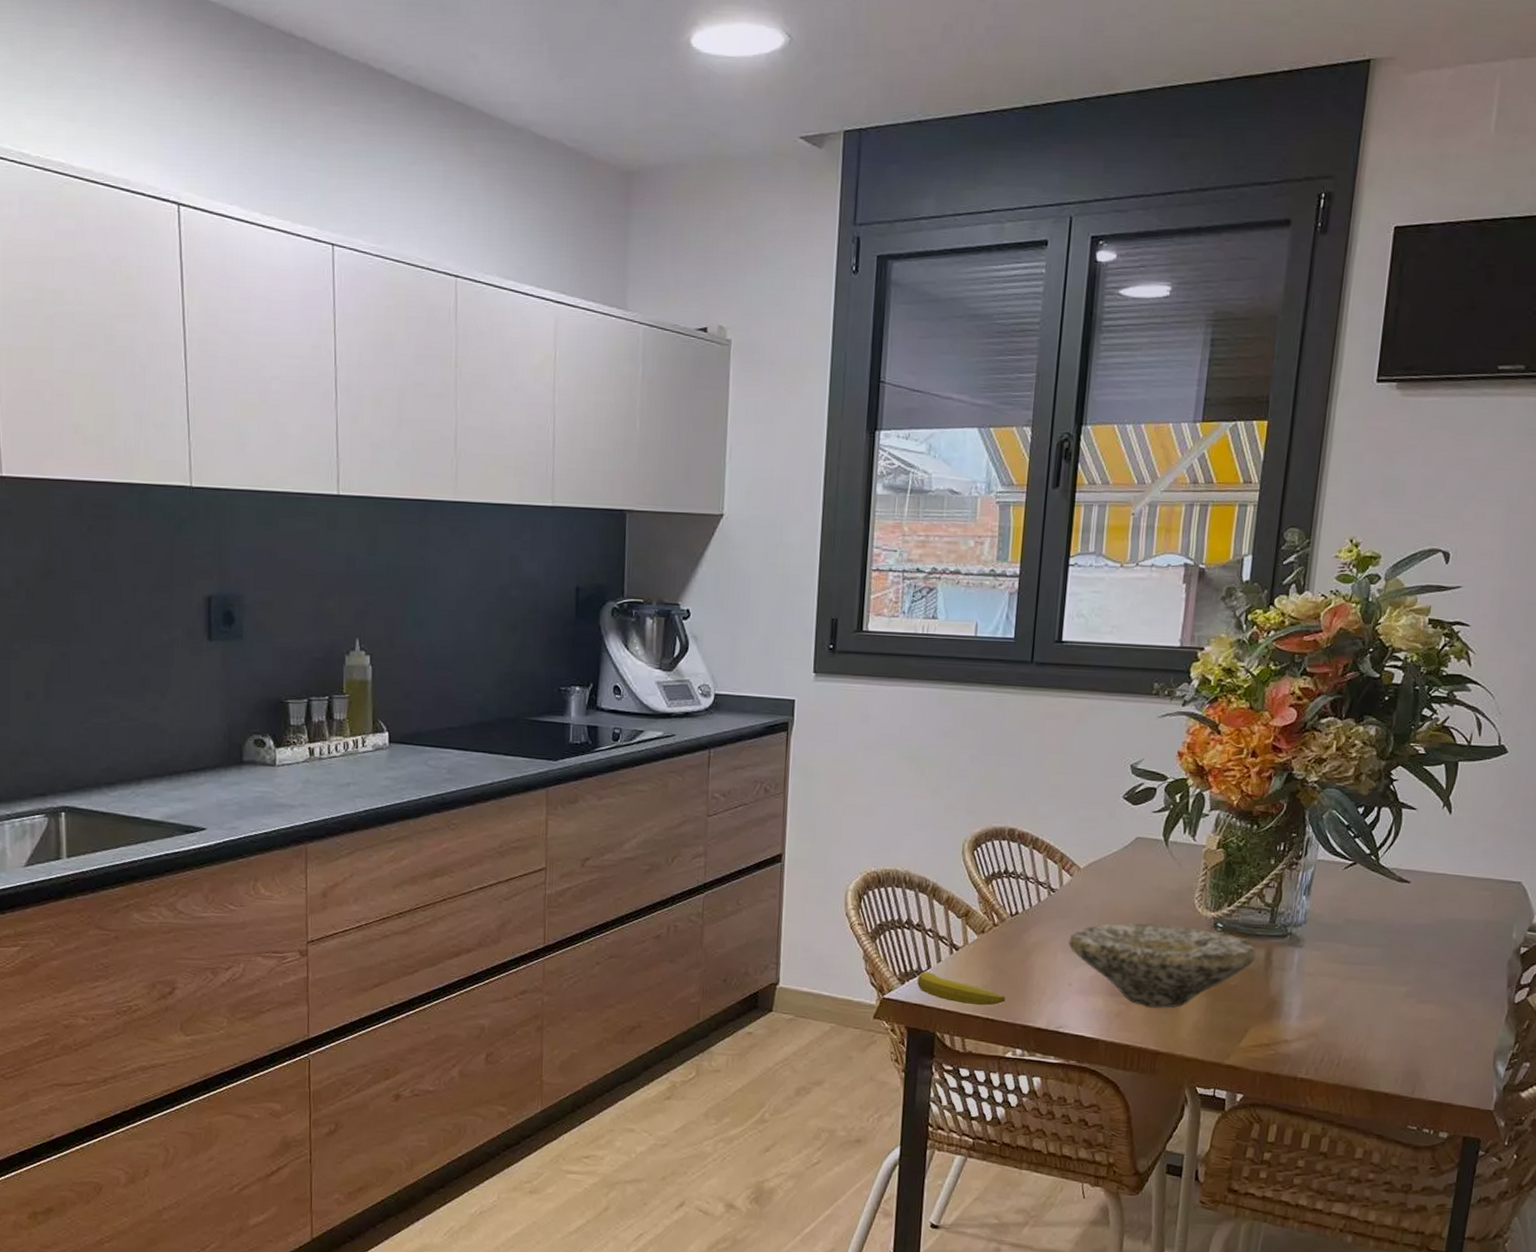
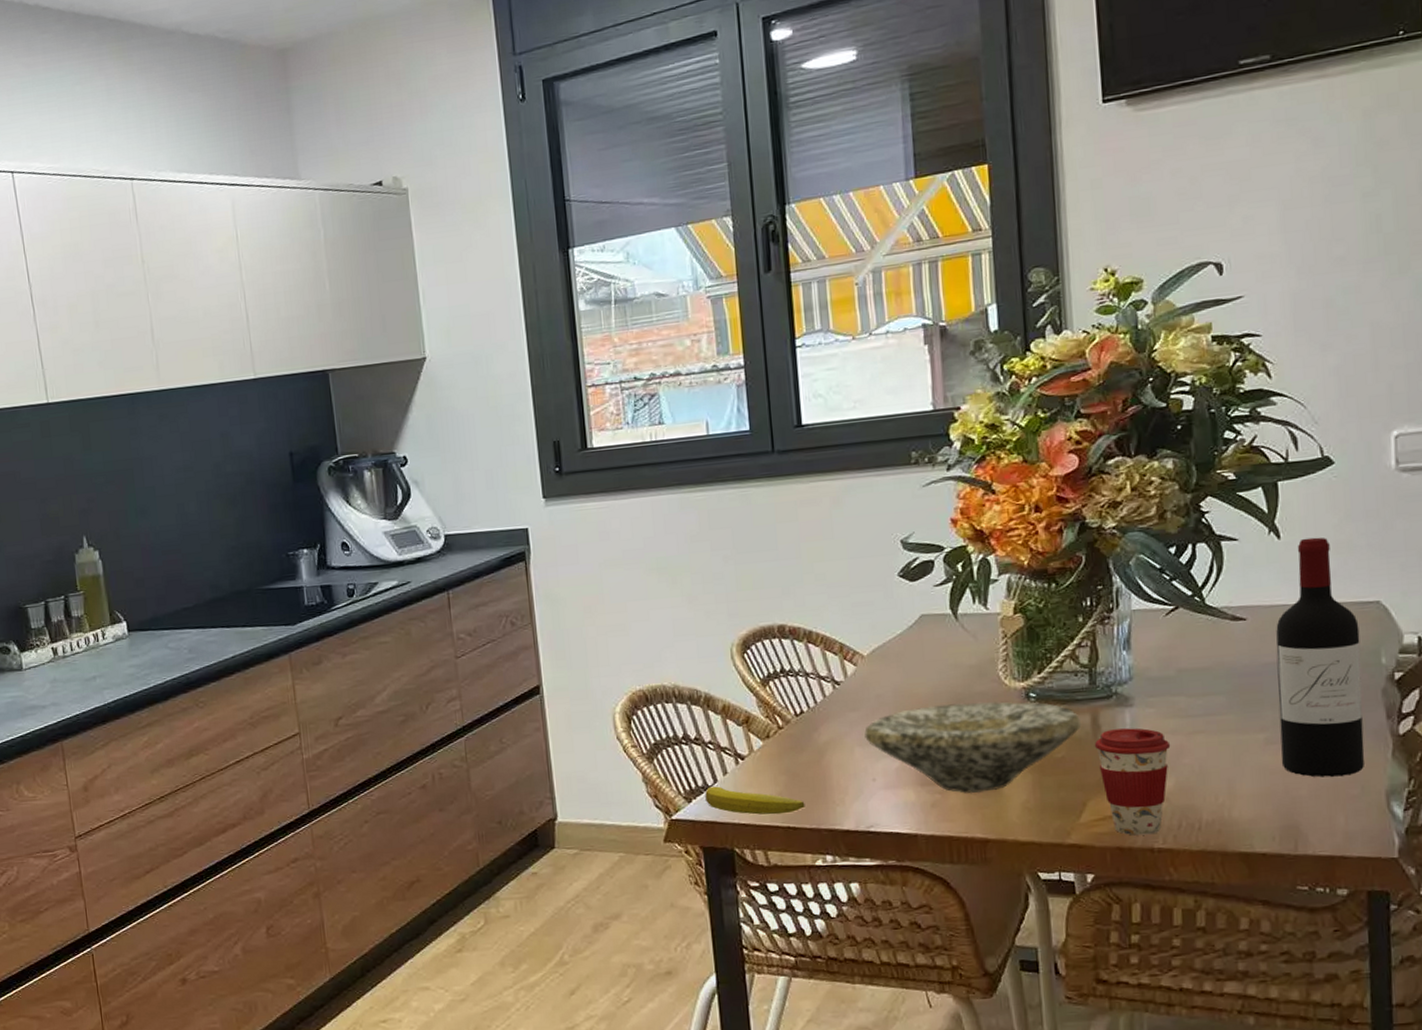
coffee cup: none [1263,966,1328,1065] -> present [1094,728,1171,836]
wine bottle: none [1415,816,1501,1033] -> present [1276,537,1365,778]

